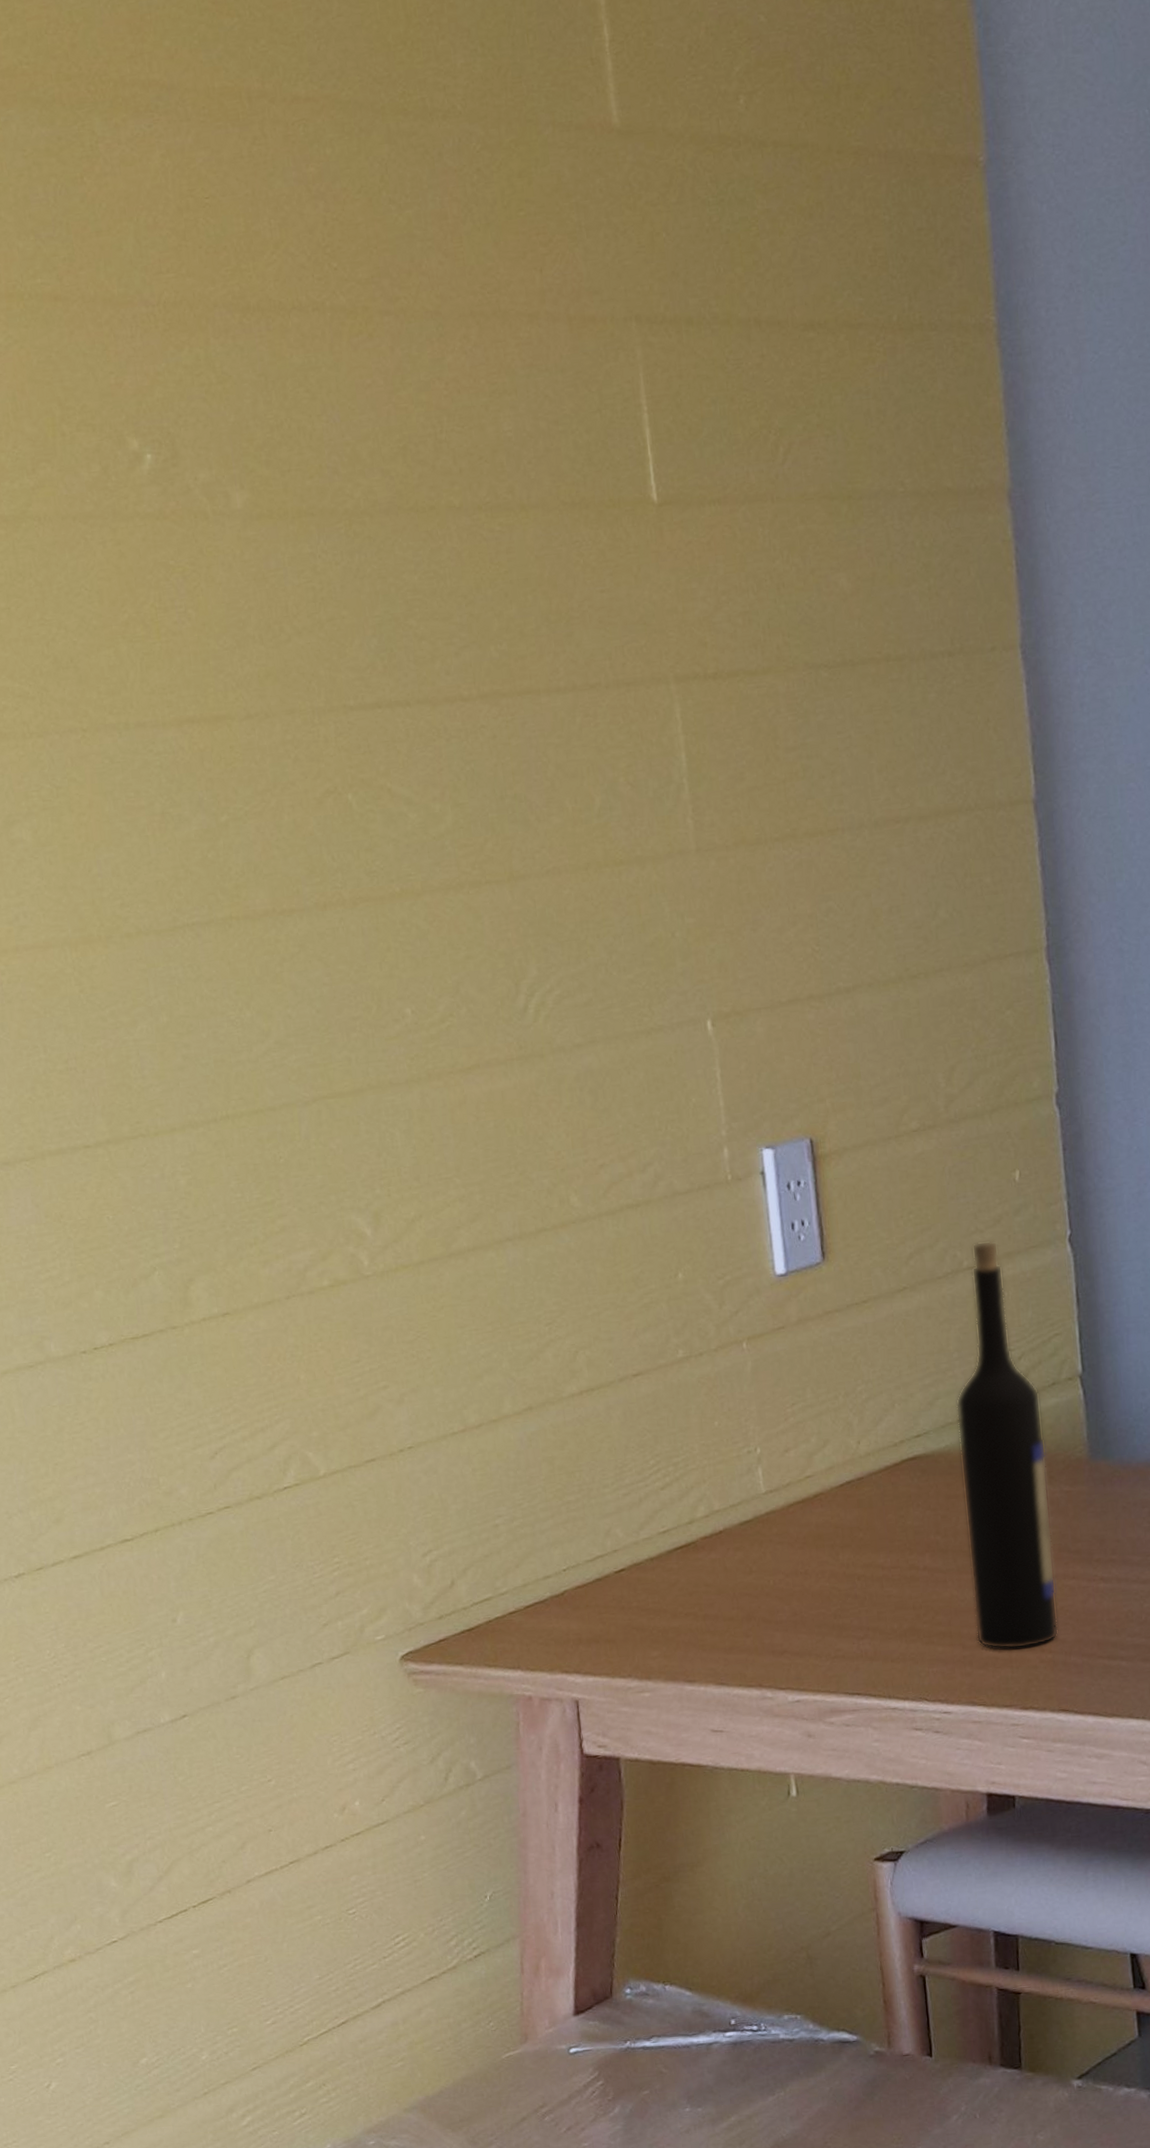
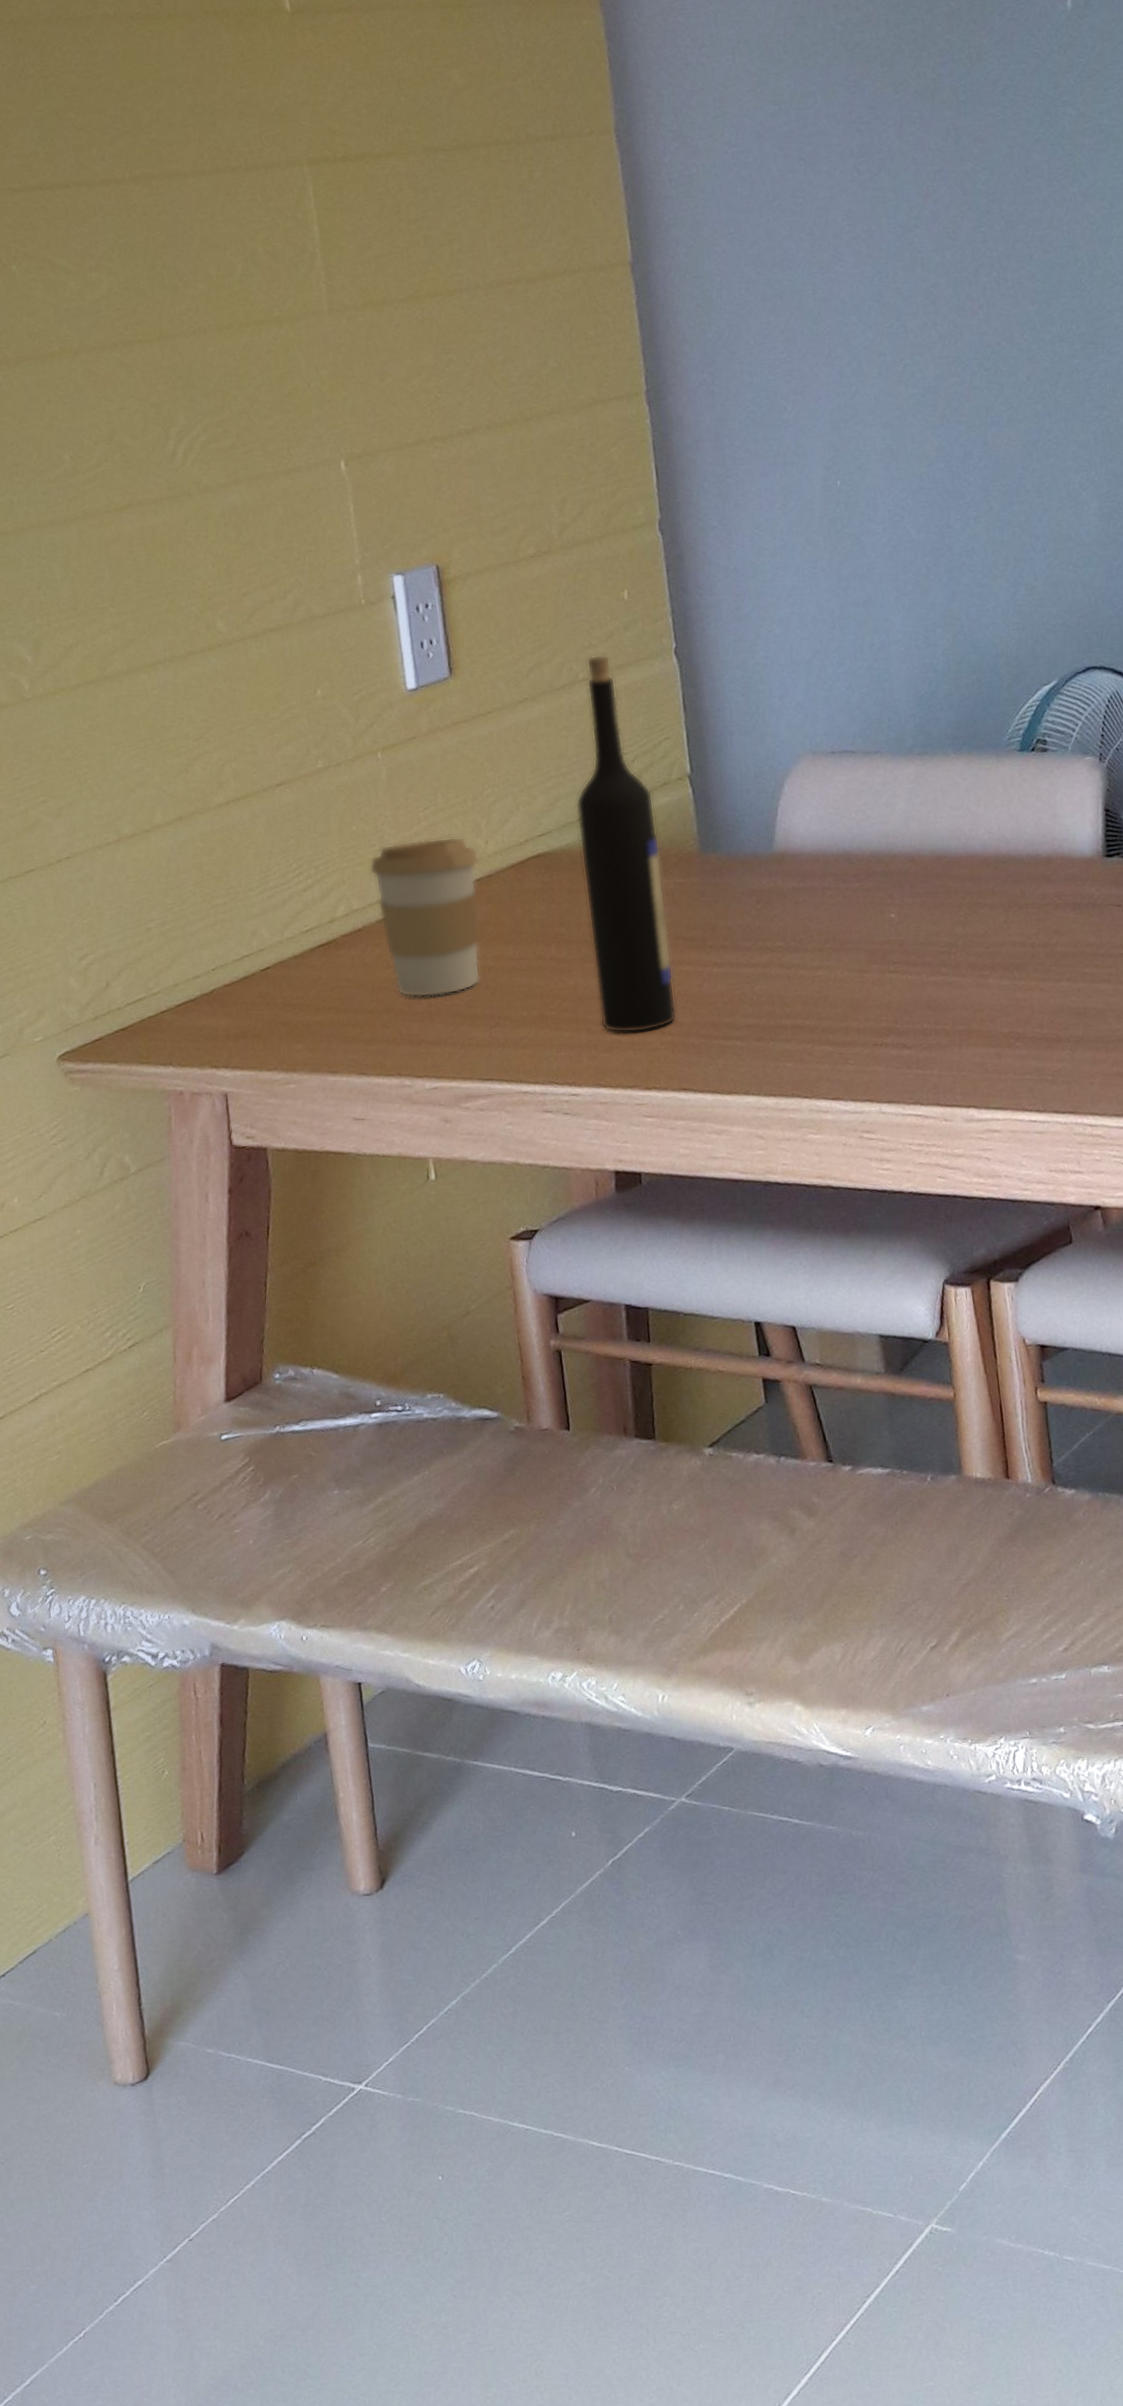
coffee cup: none [731,1435,850,1606] -> present [369,836,481,998]

